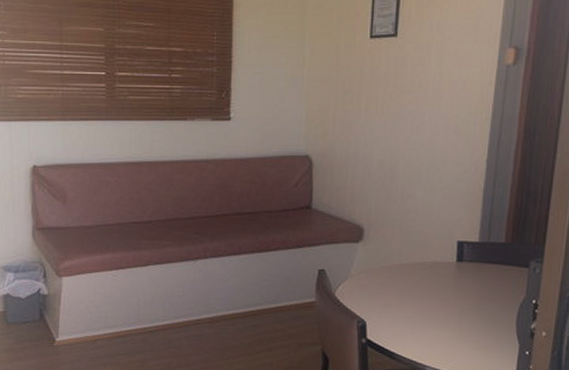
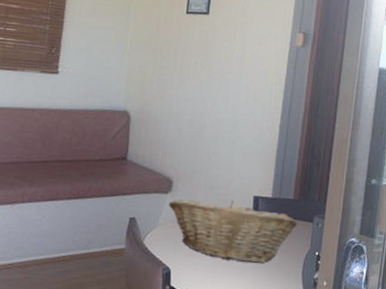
fruit basket: none [360,247,511,314] -> present [168,199,298,263]

